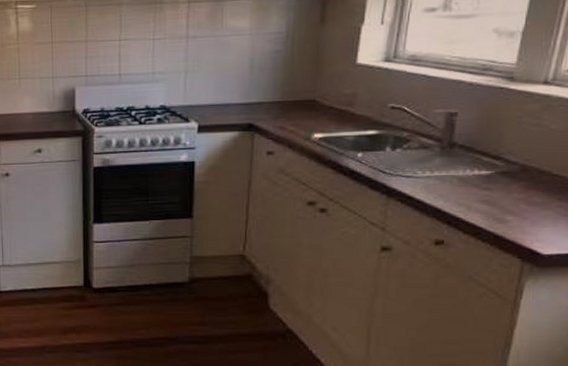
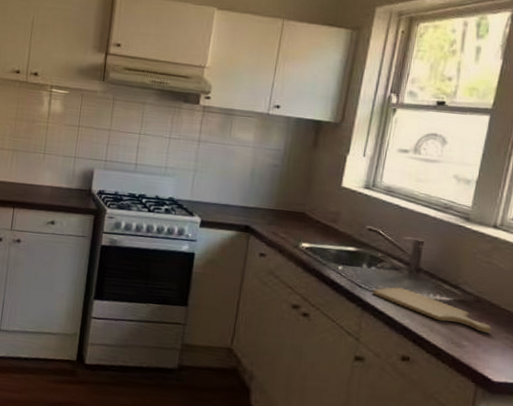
chopping board: none [398,167,541,204] -> present [372,287,492,333]

